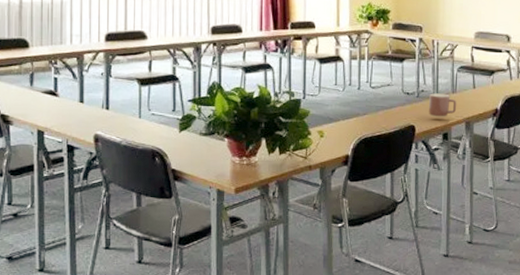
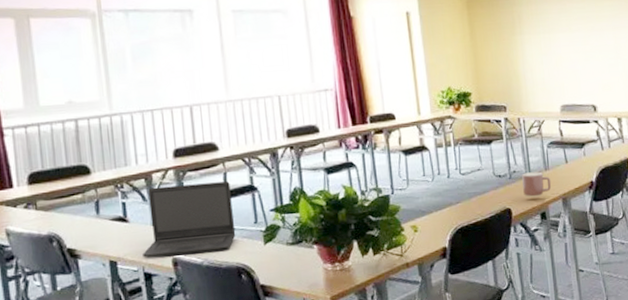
laptop: none [68,67,155,133] -> present [143,181,236,258]

